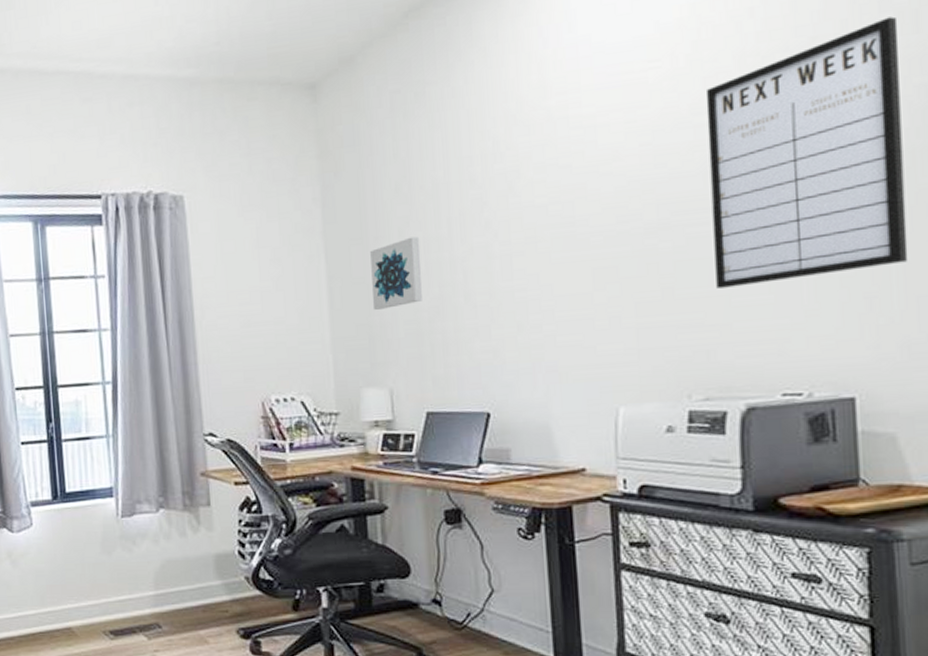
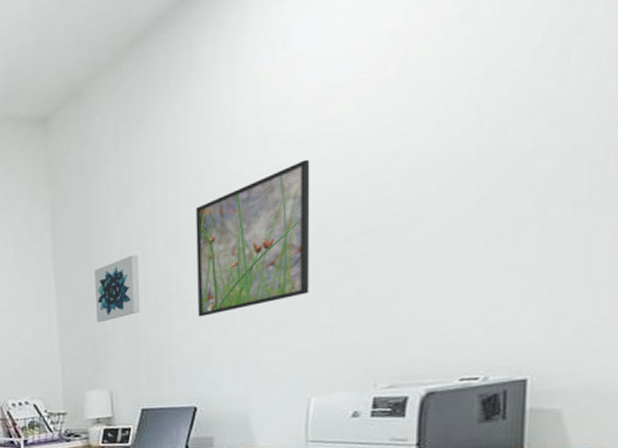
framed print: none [481,145,610,310] -> present [195,159,310,317]
writing board: present [705,16,909,289] -> none [407,10,609,287]

